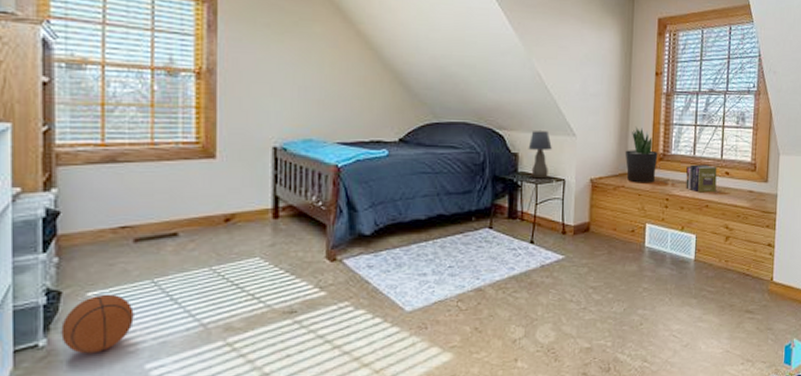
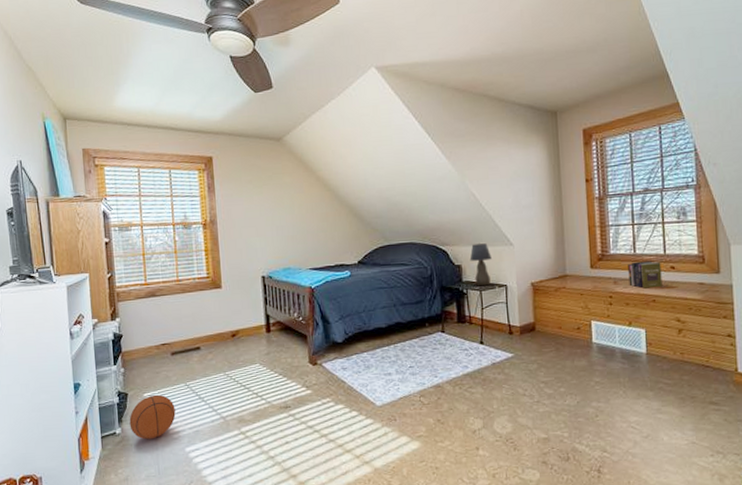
planter: present [625,126,658,183] -> none [562,231,597,284]

